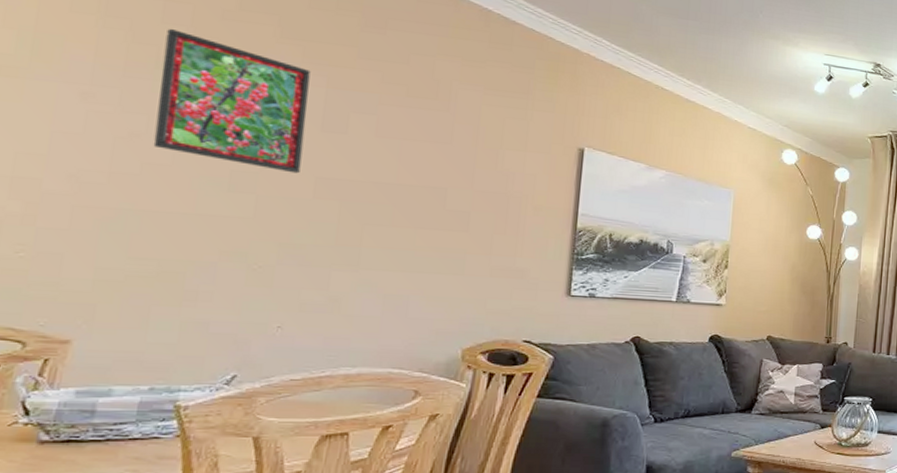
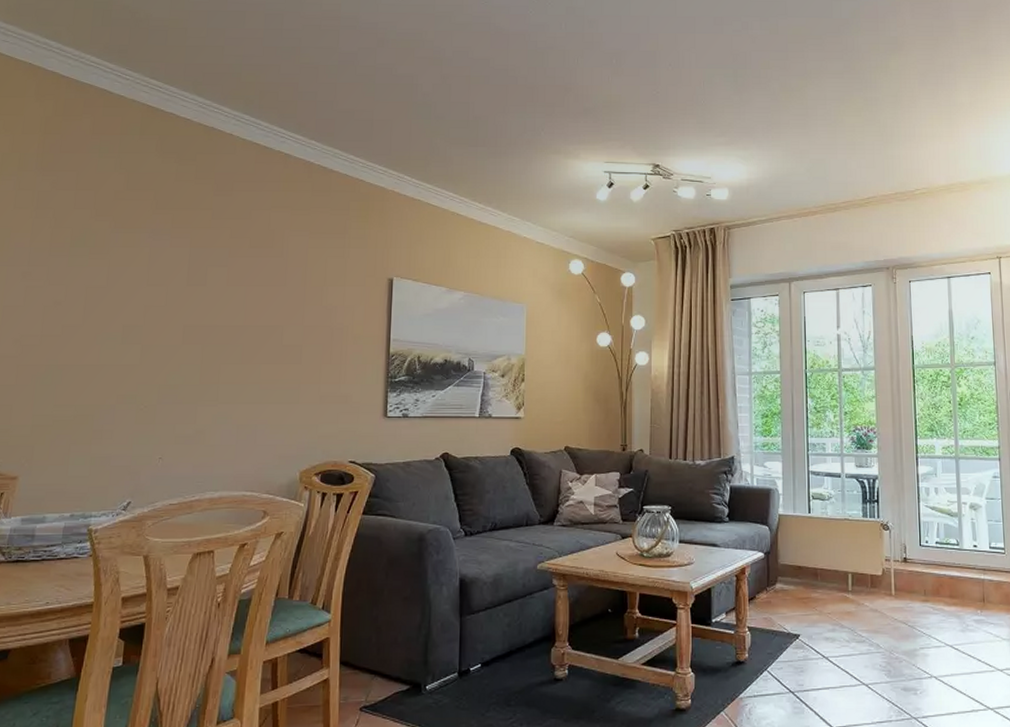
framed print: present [153,28,311,174] -> none [70,212,178,324]

